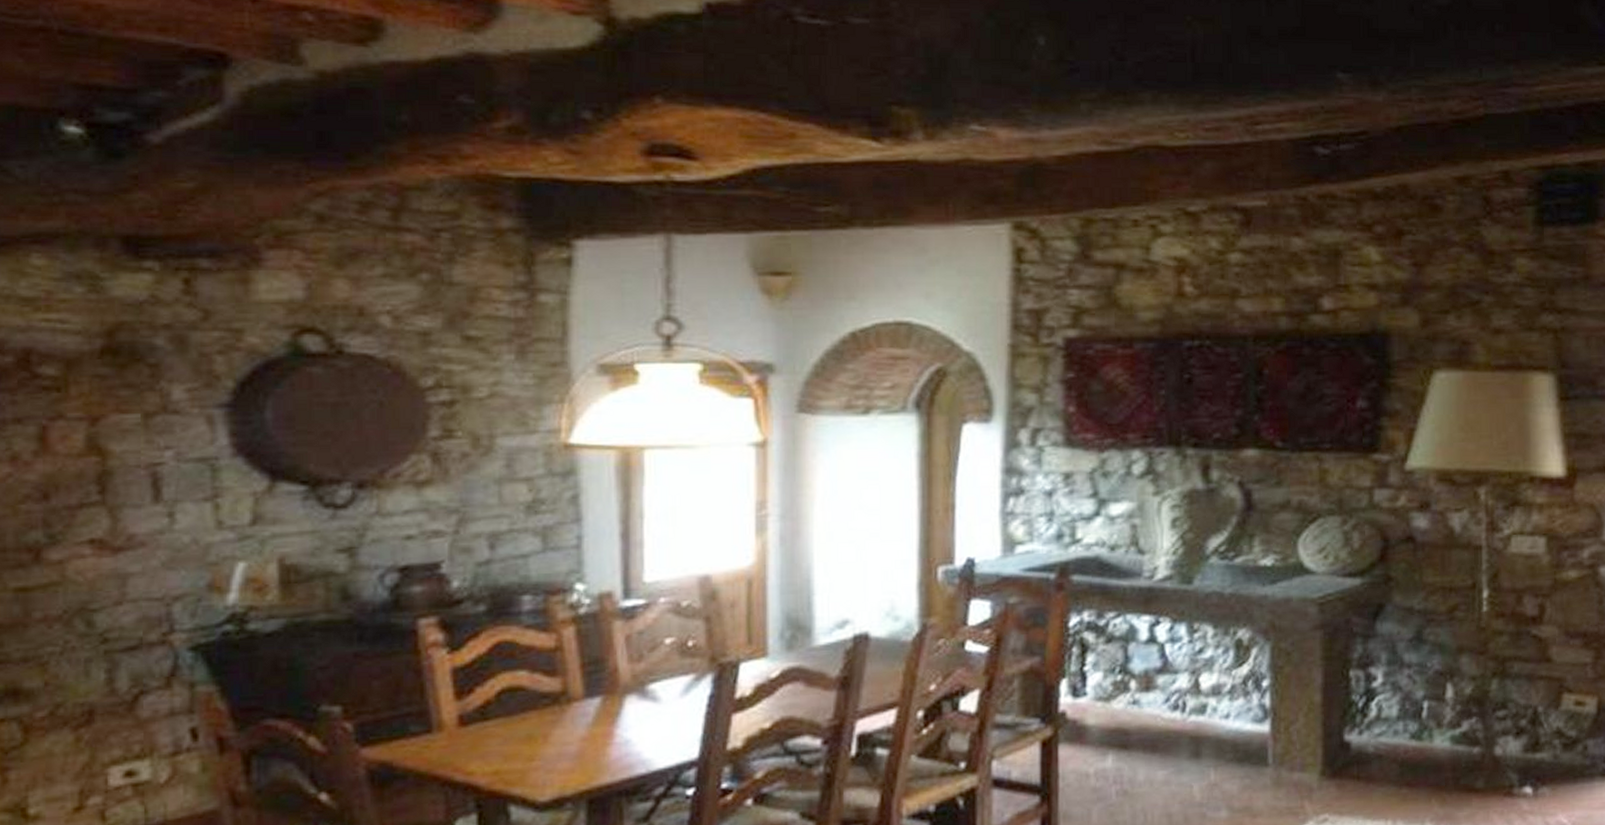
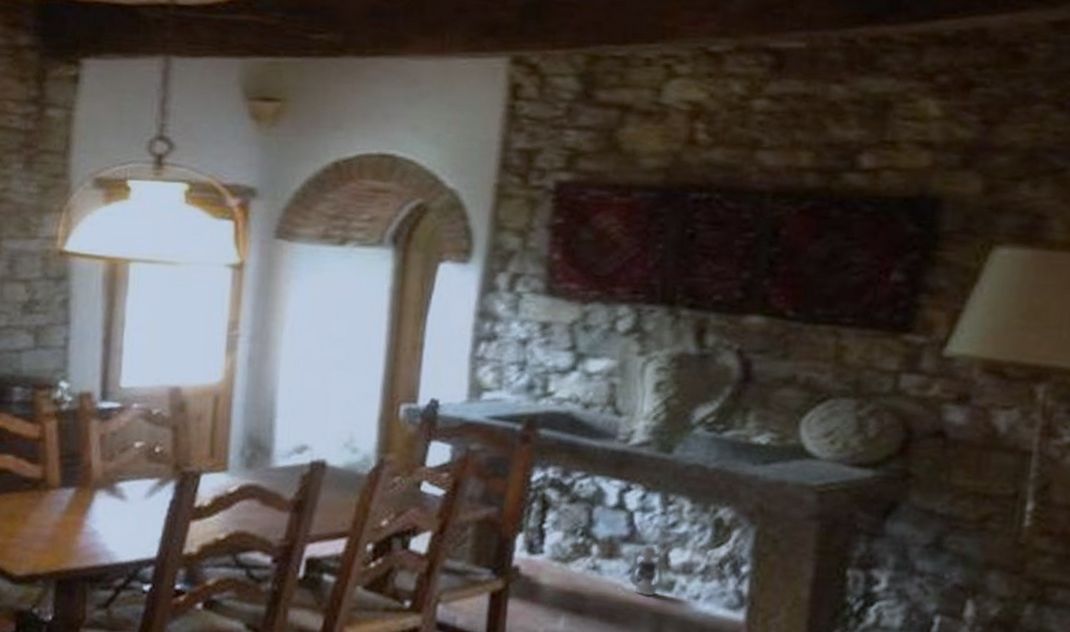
lantern: none [1166,651,1197,723] -> present [629,522,665,597]

